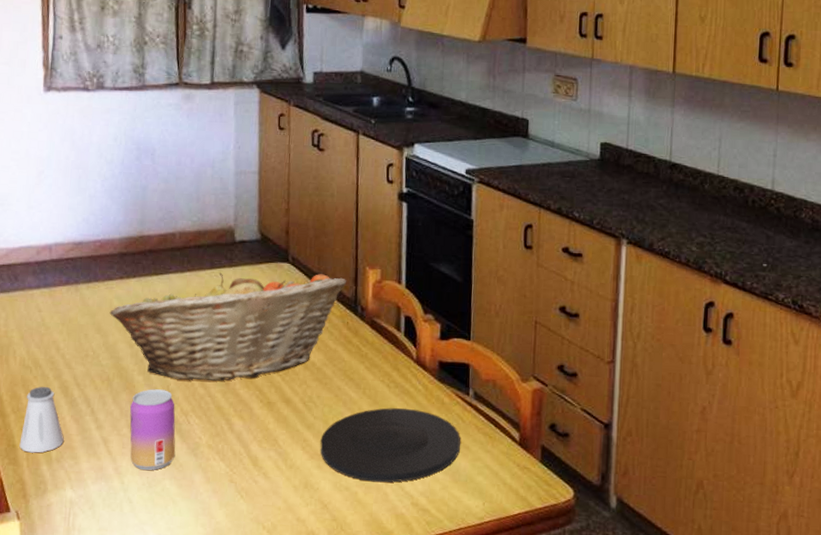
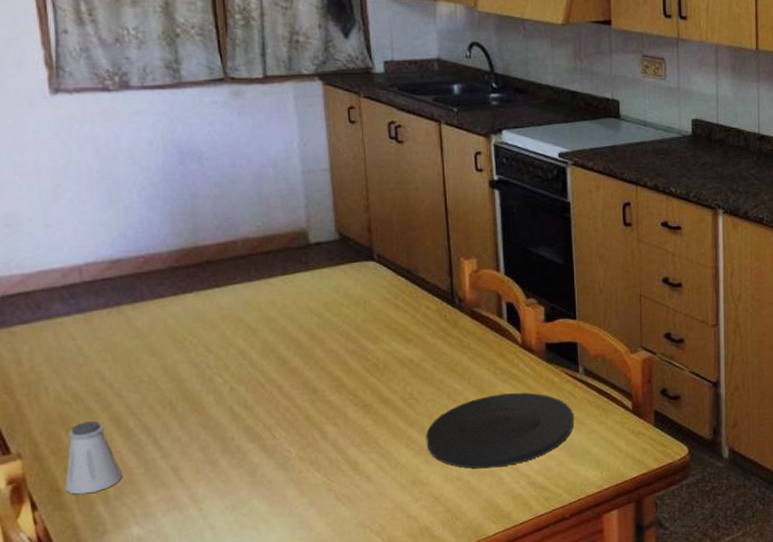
fruit basket: present [109,272,347,381] -> none [164,269,441,394]
beverage can: present [130,389,176,471] -> none [202,407,262,493]

